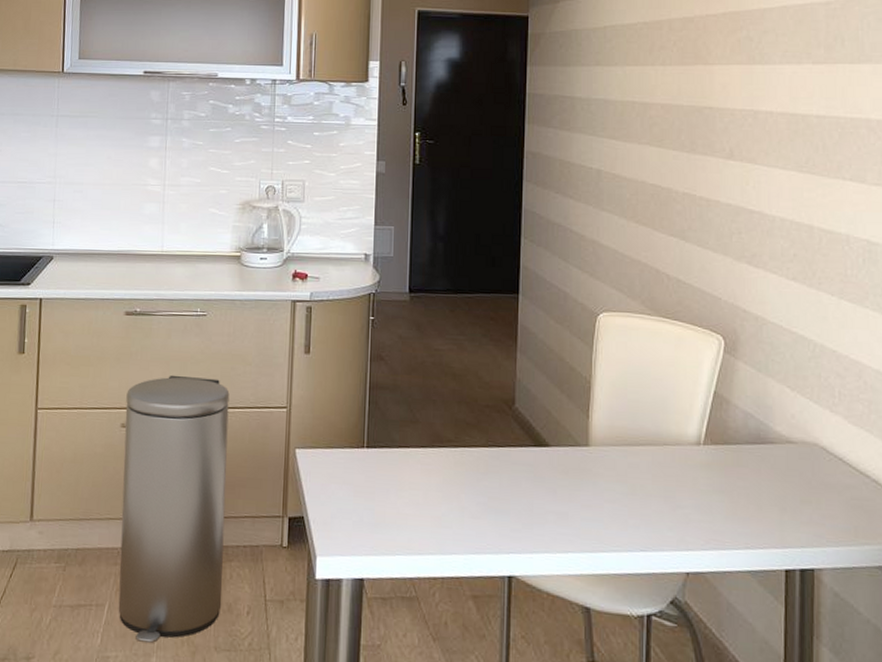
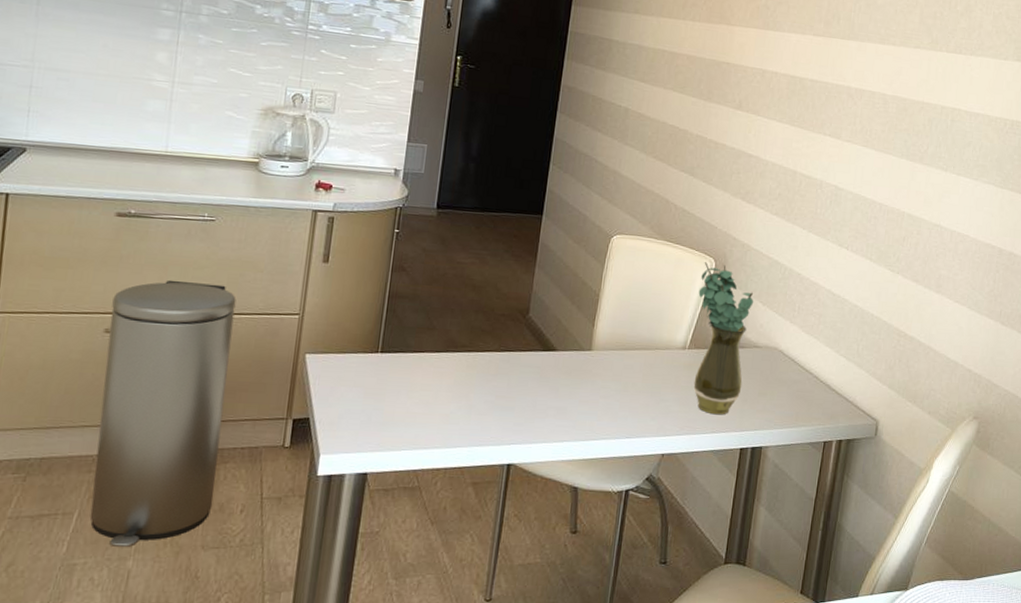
vase: none [708,340,780,527] -> present [693,262,754,415]

